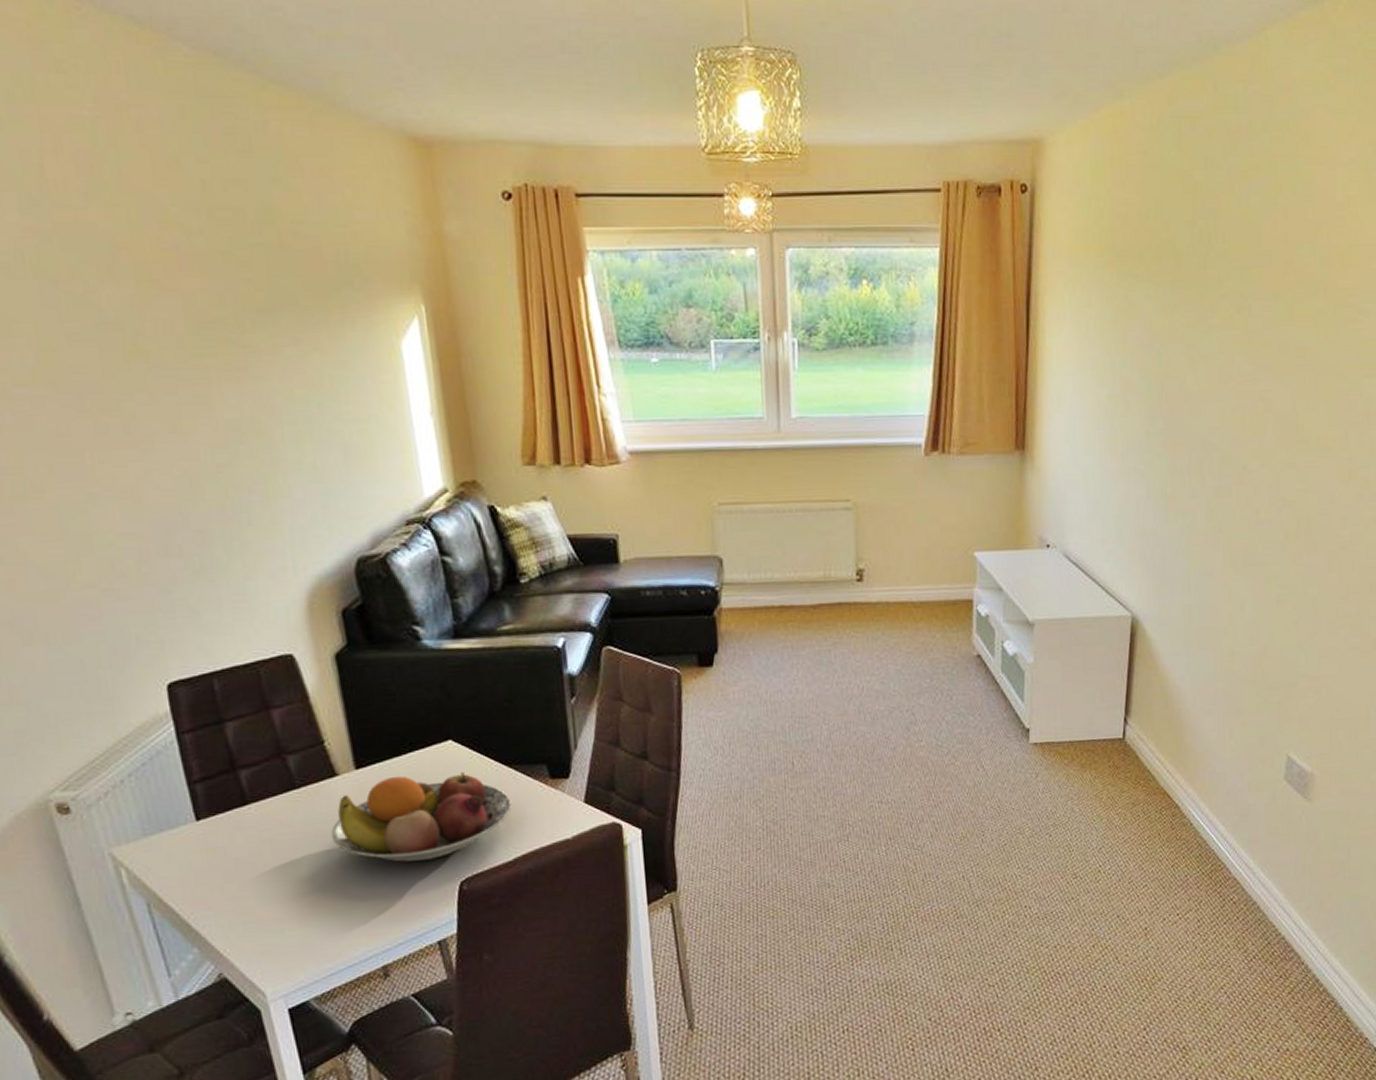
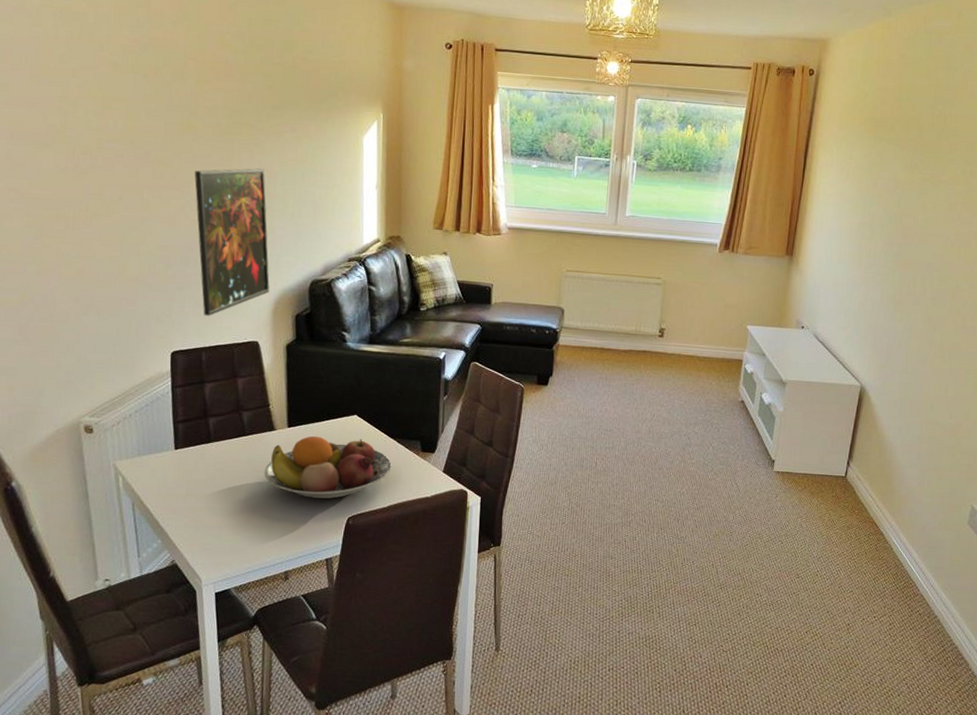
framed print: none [156,403,298,627] -> present [194,168,270,316]

